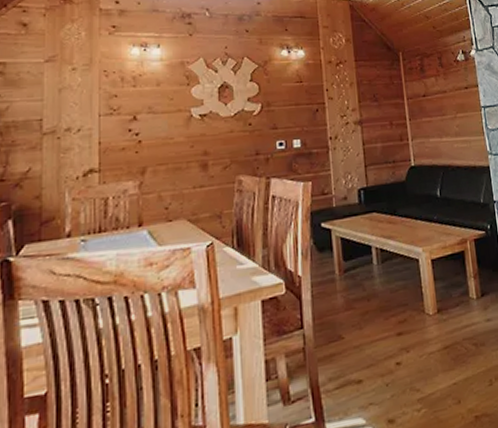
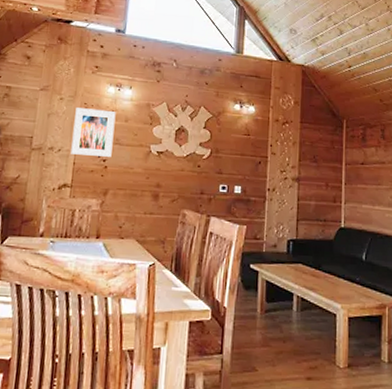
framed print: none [94,75,145,133] -> present [71,108,116,157]

